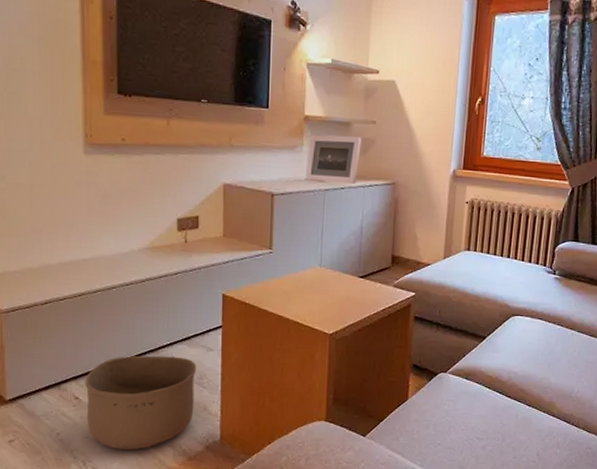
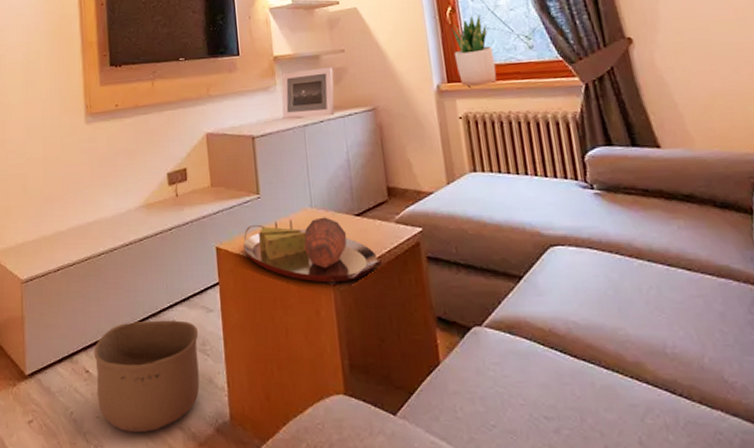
serving tray: none [250,274,376,333] -> present [243,217,382,283]
planter: none [473,109,508,176] -> present [452,14,497,87]

